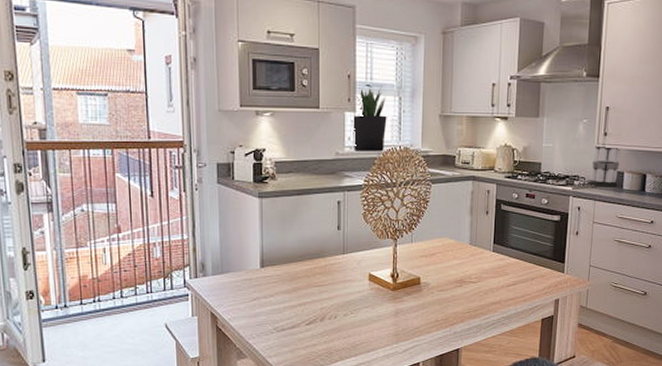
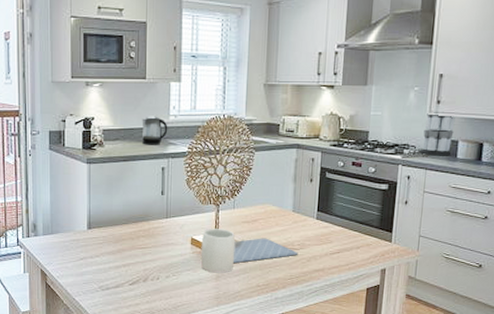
kettle: none [316,147,343,178] -> present [141,116,168,145]
planter: present [351,87,387,152] -> none [177,58,212,120]
mug: none [379,264,414,309] -> present [200,229,236,273]
placemat: none [411,272,476,299] -> present [232,238,298,264]

